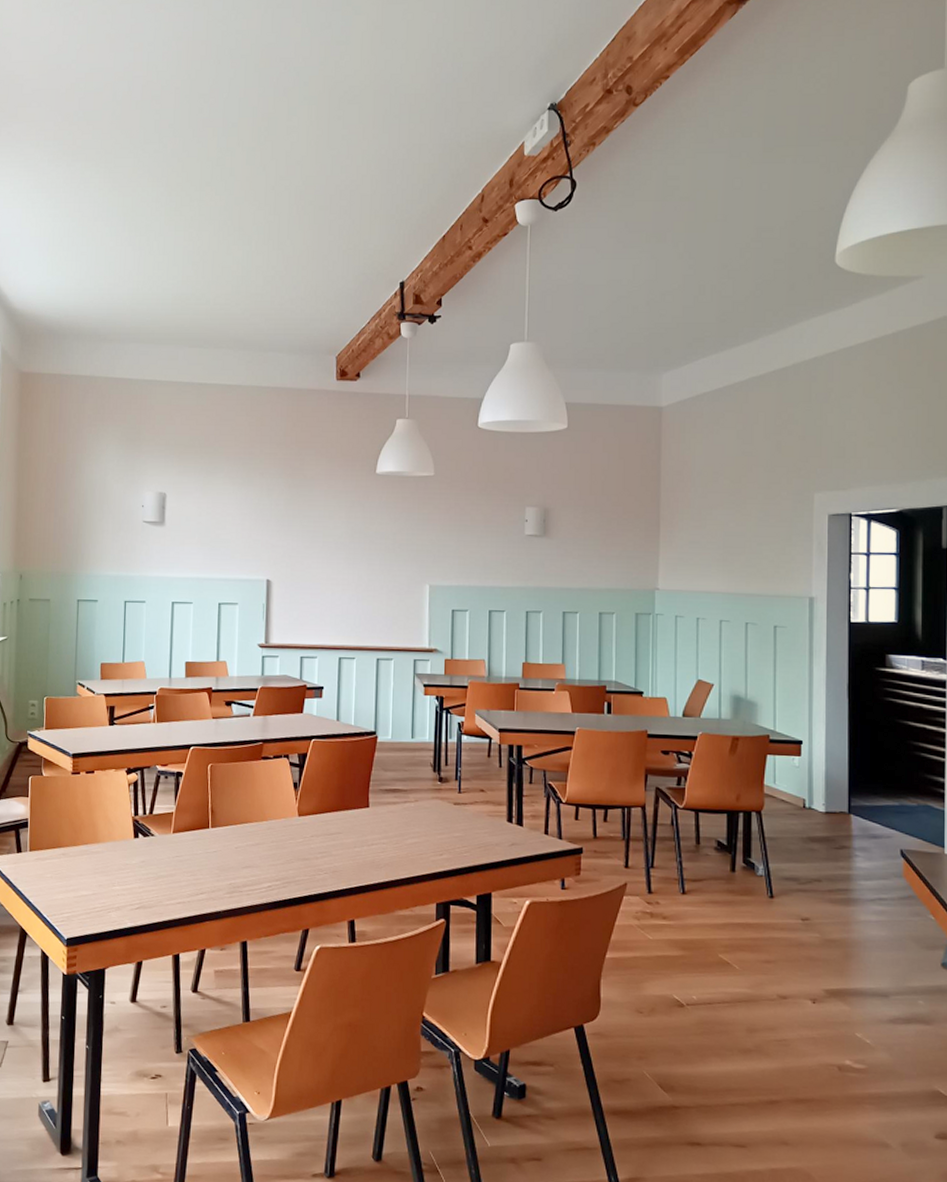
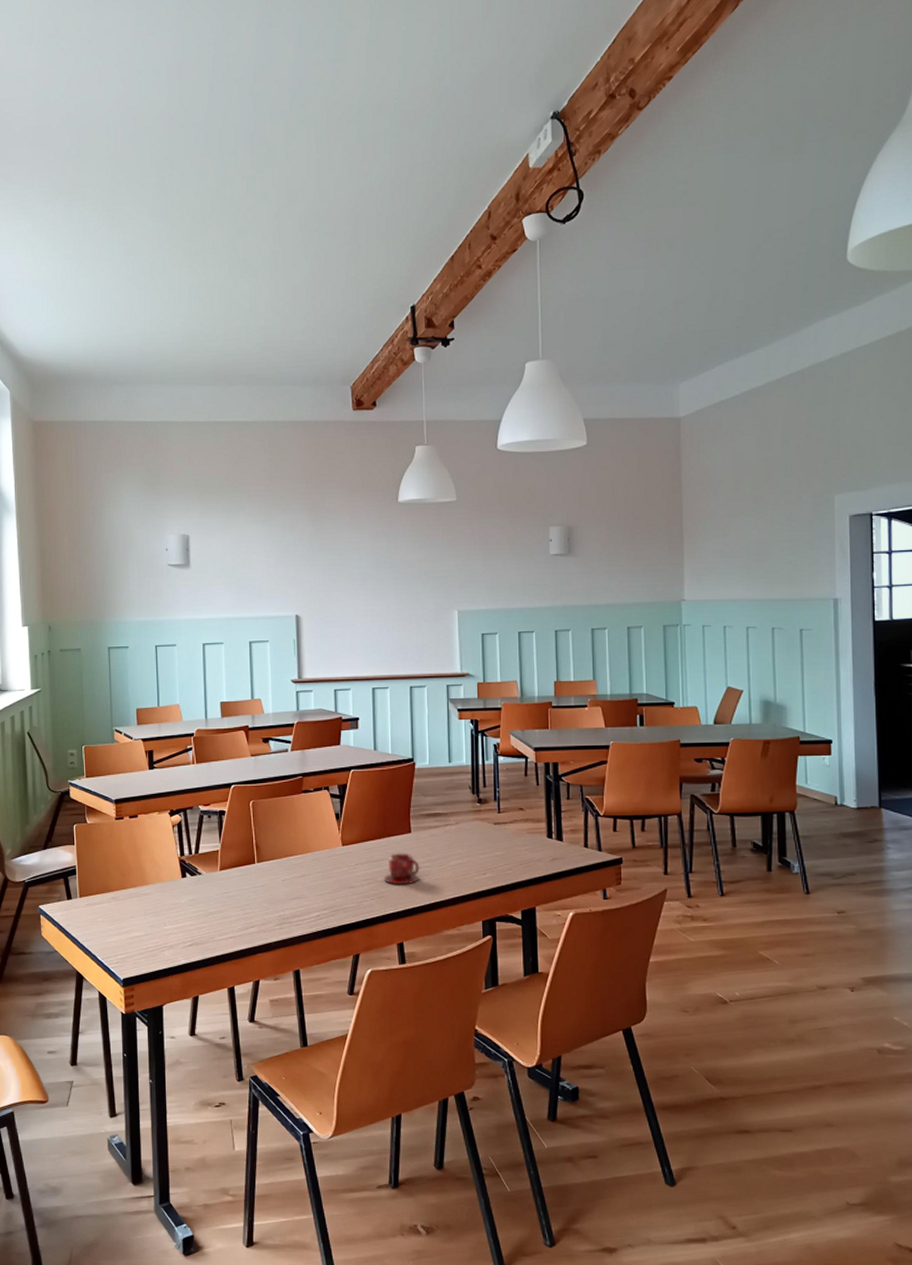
teacup: none [339,827,376,861] -> present [384,853,420,885]

